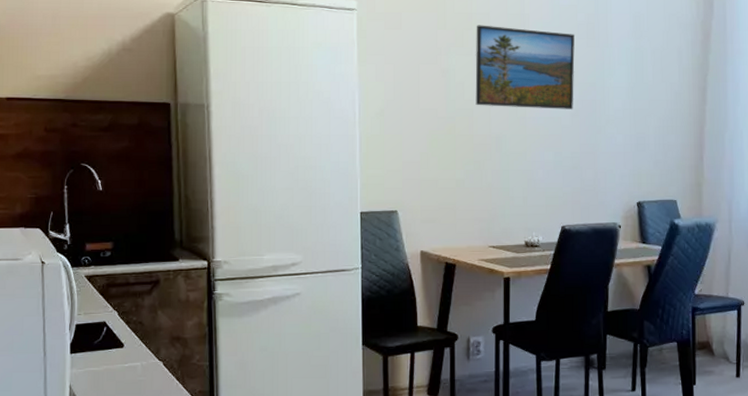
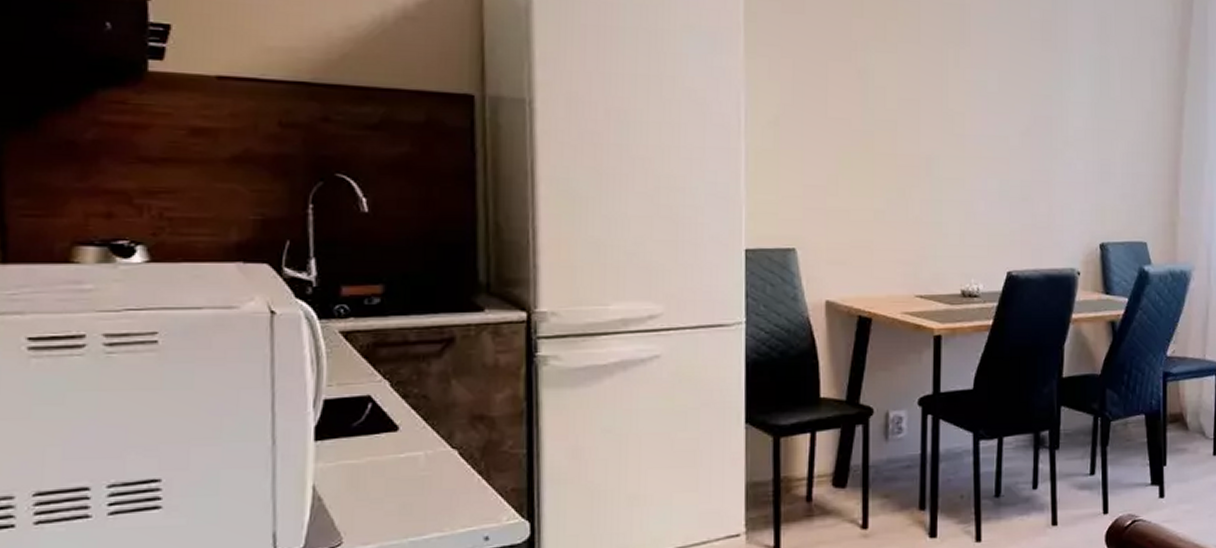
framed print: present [475,25,575,109] -> none [900,14,1027,127]

